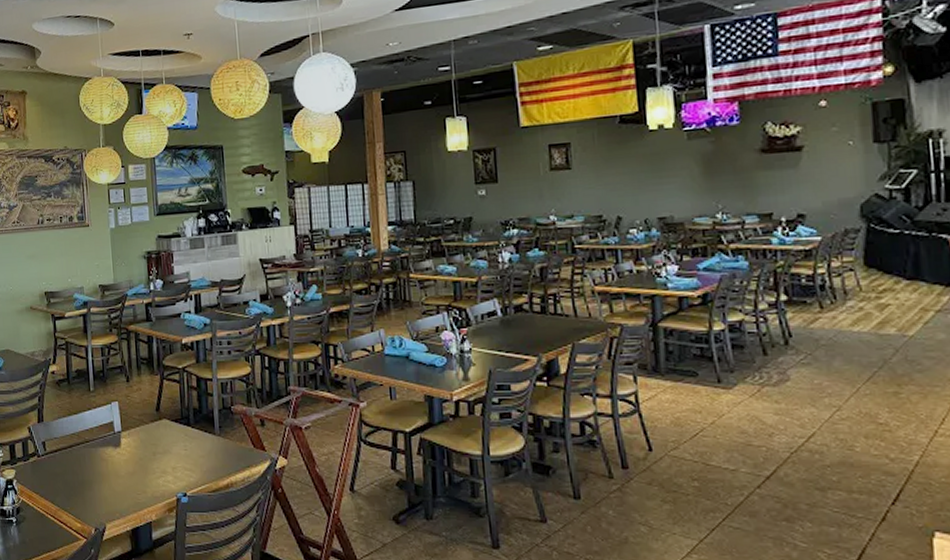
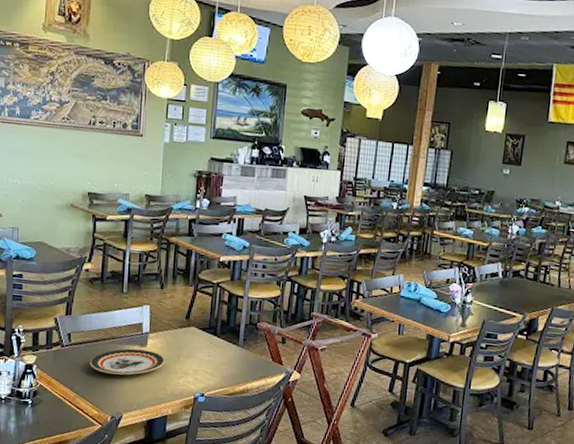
plate: none [67,451,142,481] -> present [90,348,166,375]

